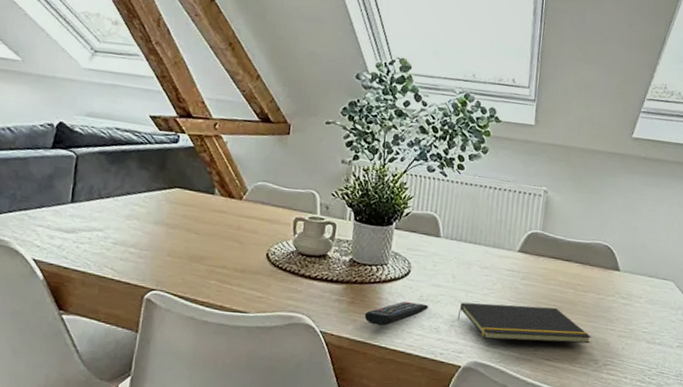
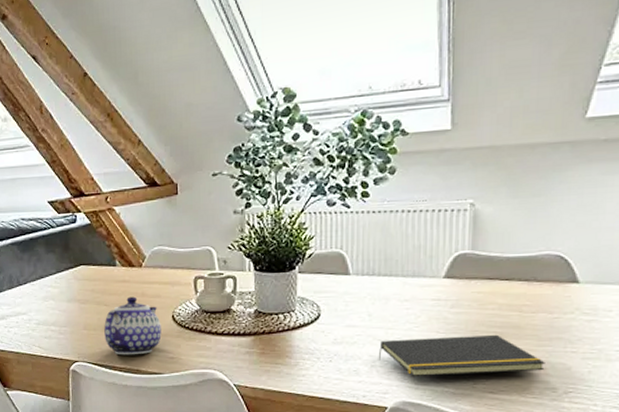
teapot: none [190,228,254,290] -> present [104,296,162,355]
remote control: present [364,301,428,326] -> none [277,346,344,373]

